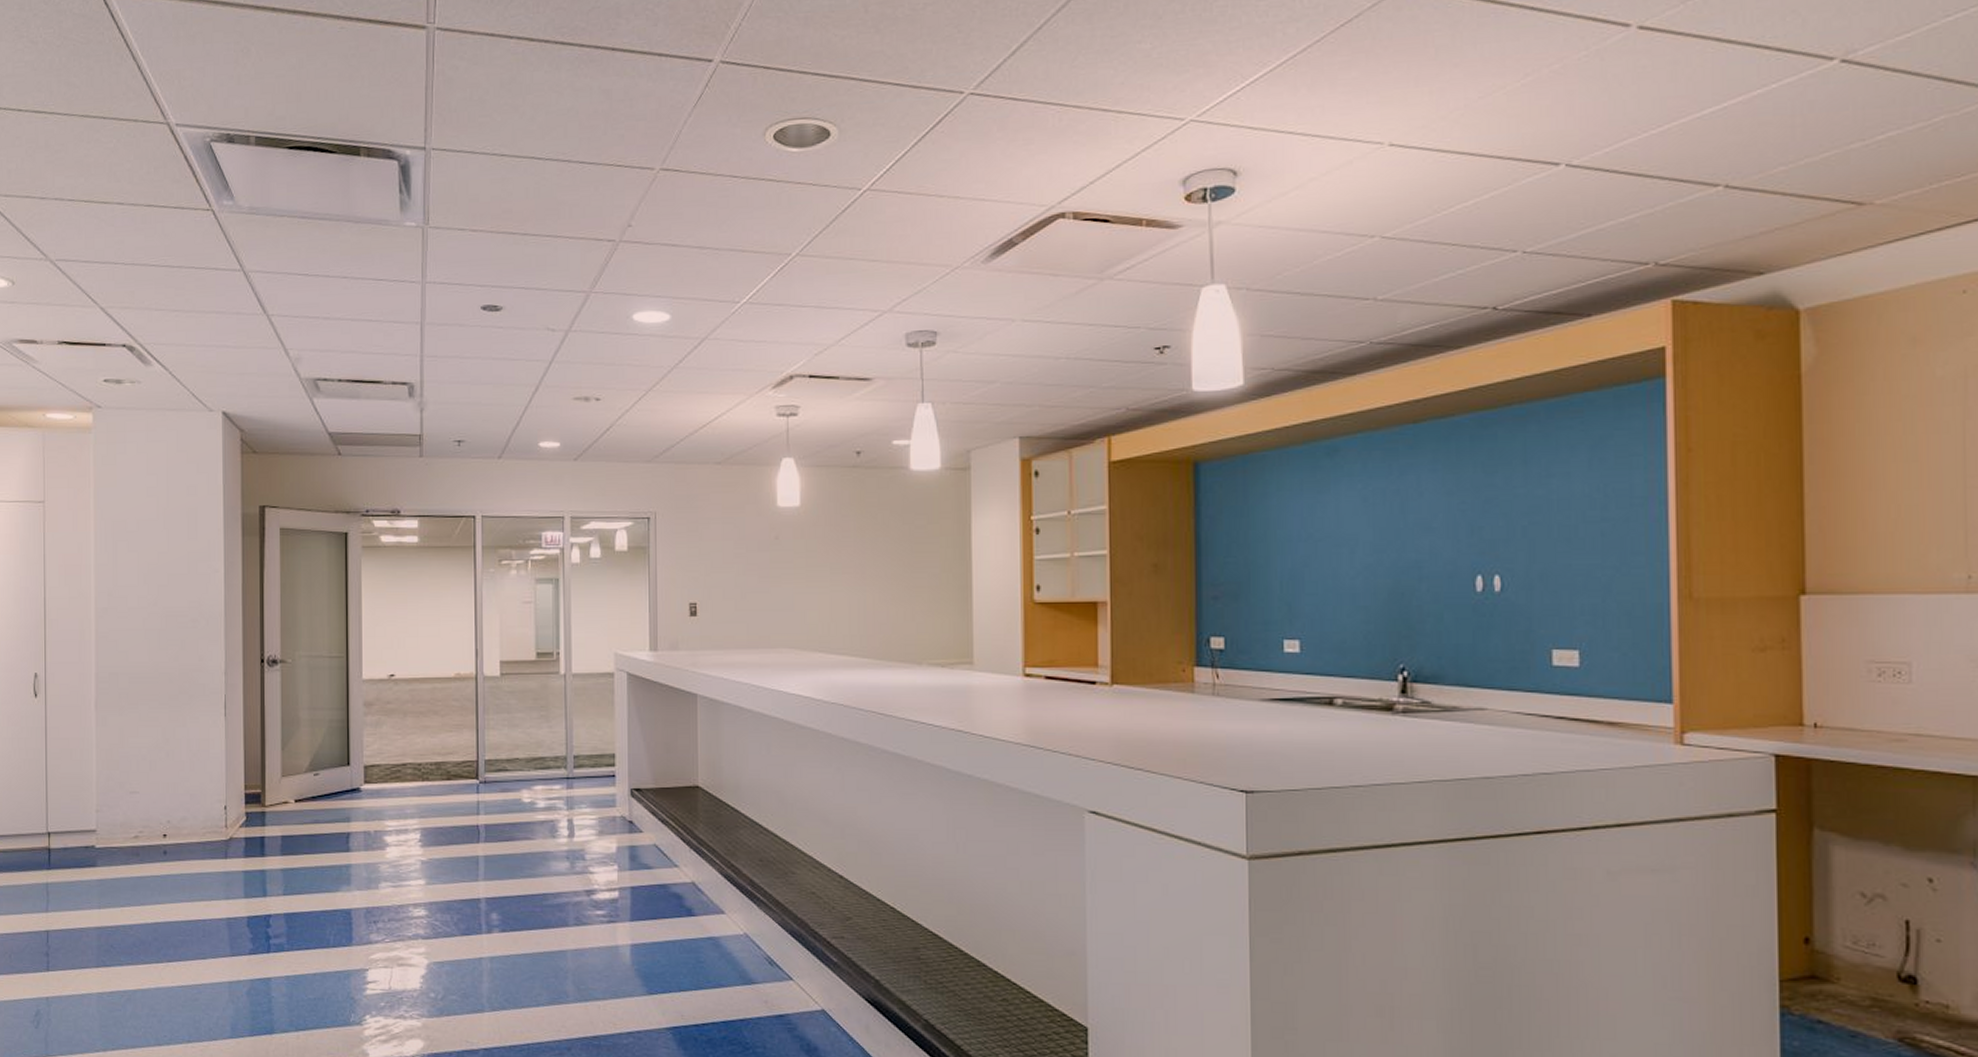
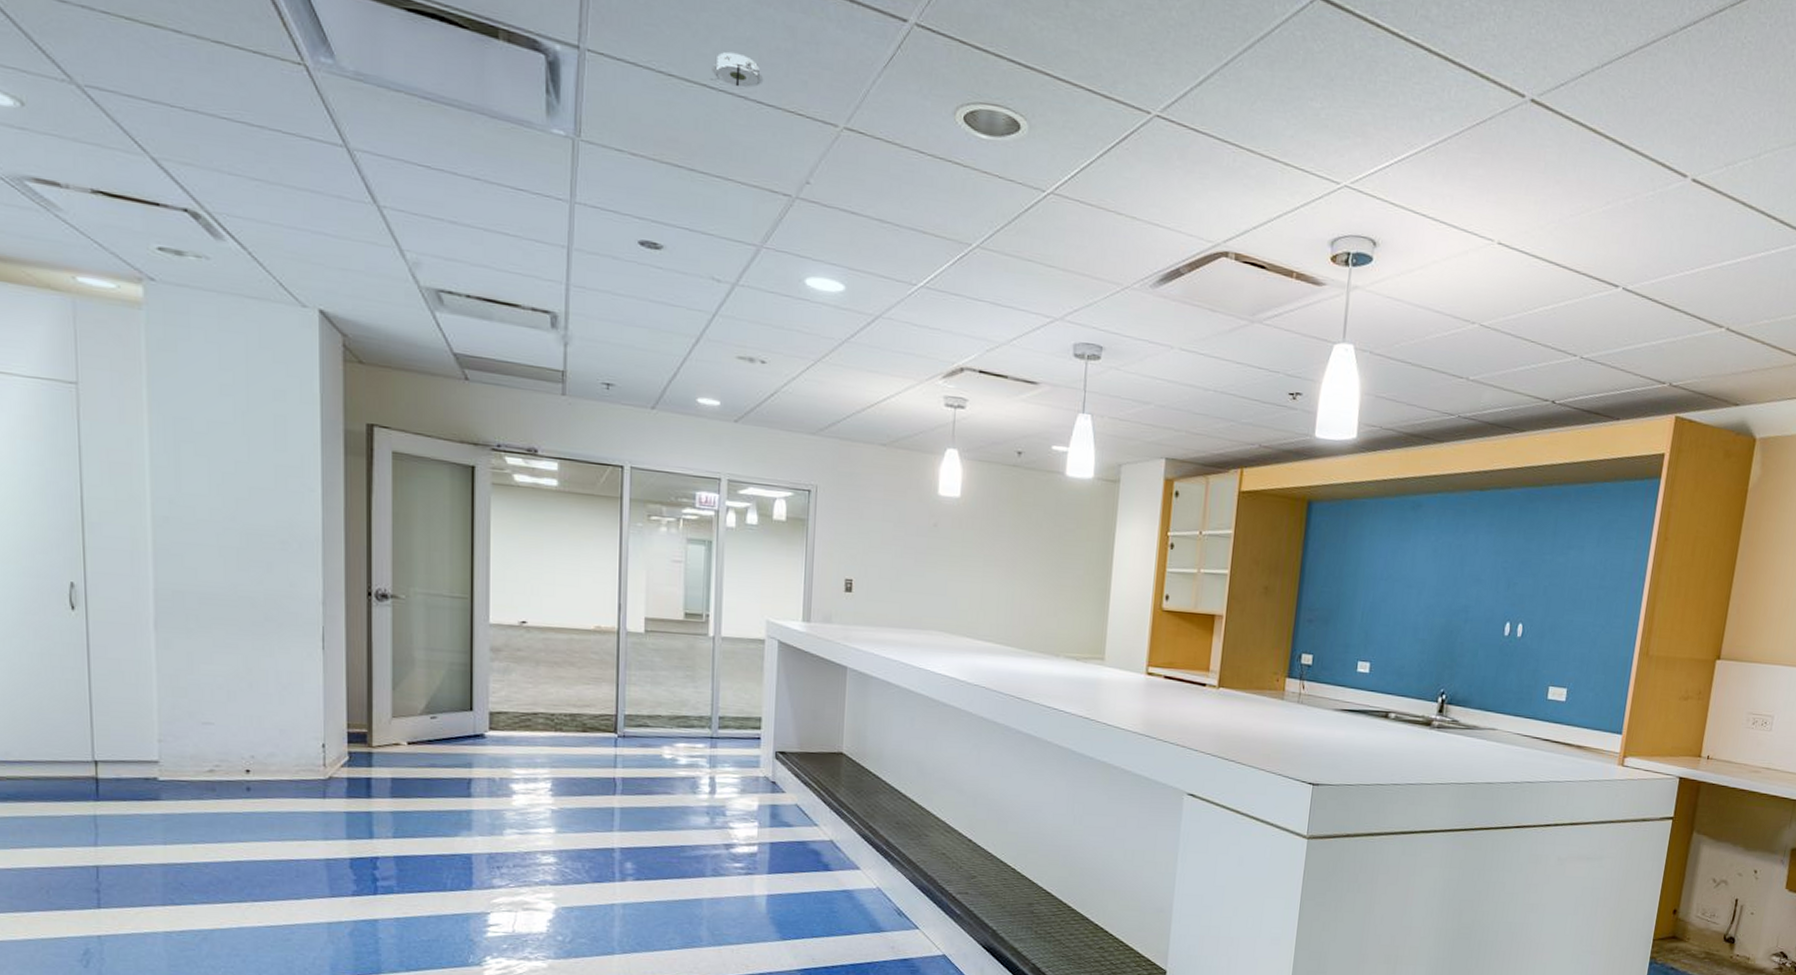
smoke detector: none [537,123,585,153] -> present [710,51,764,88]

